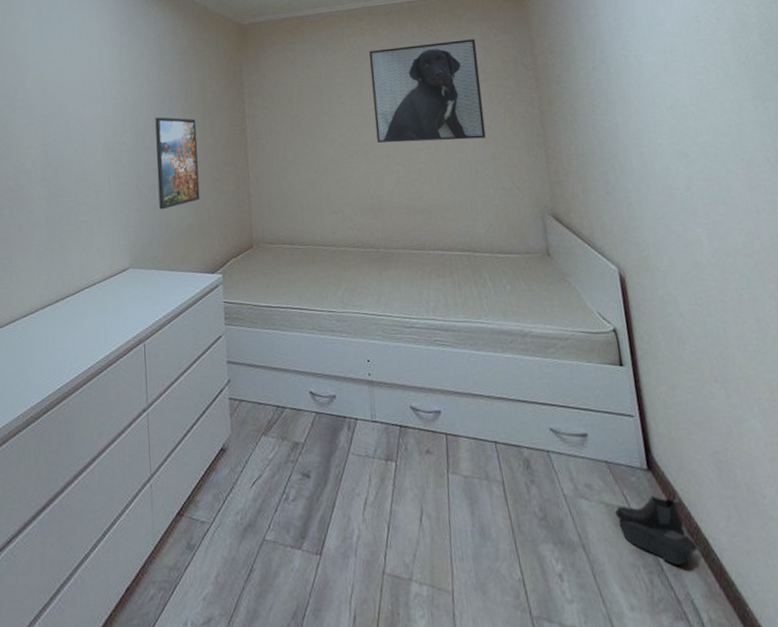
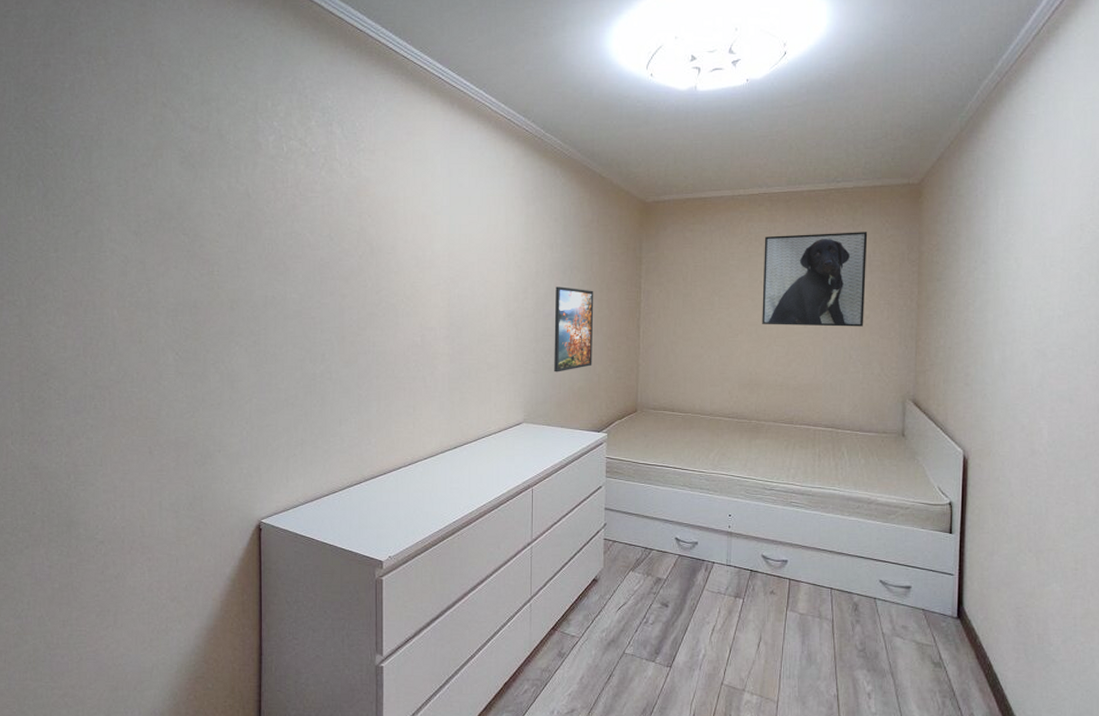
boots: present [614,492,702,565] -> none [923,636,990,692]

